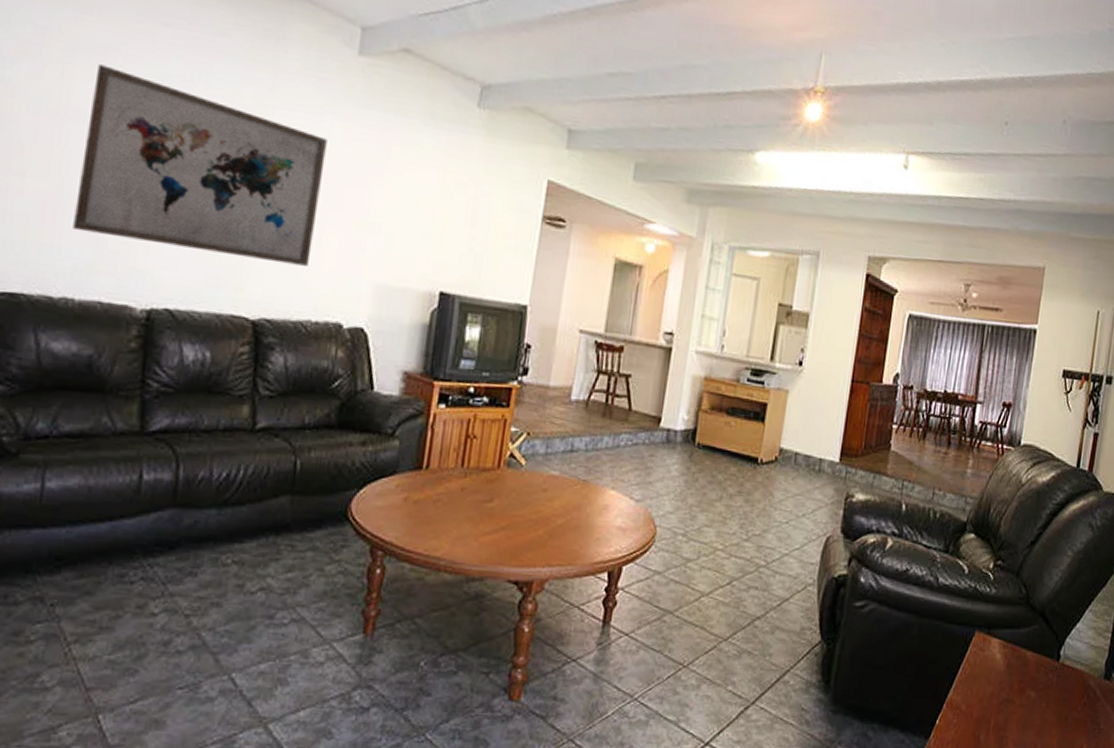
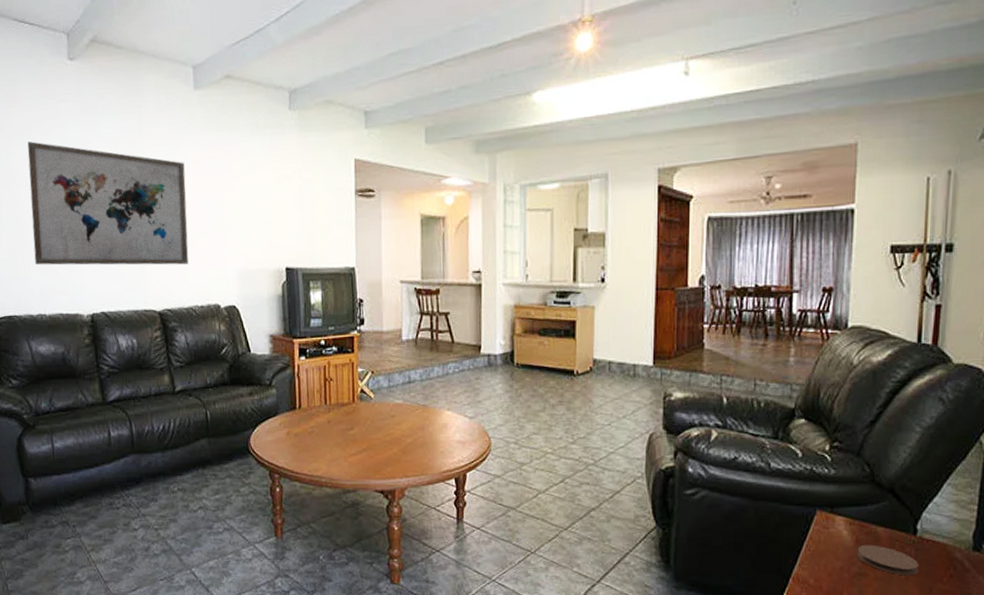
coaster: none [1007,669,1059,704] -> present [857,544,919,576]

